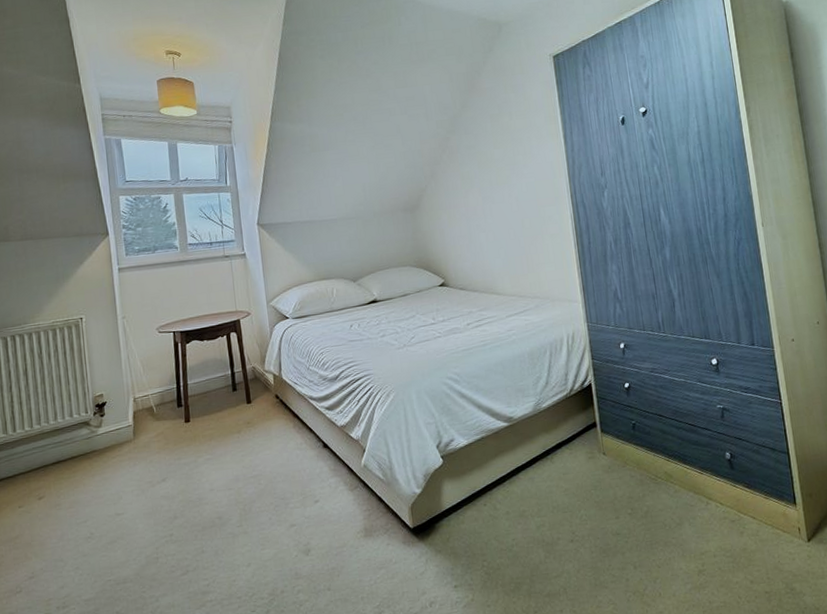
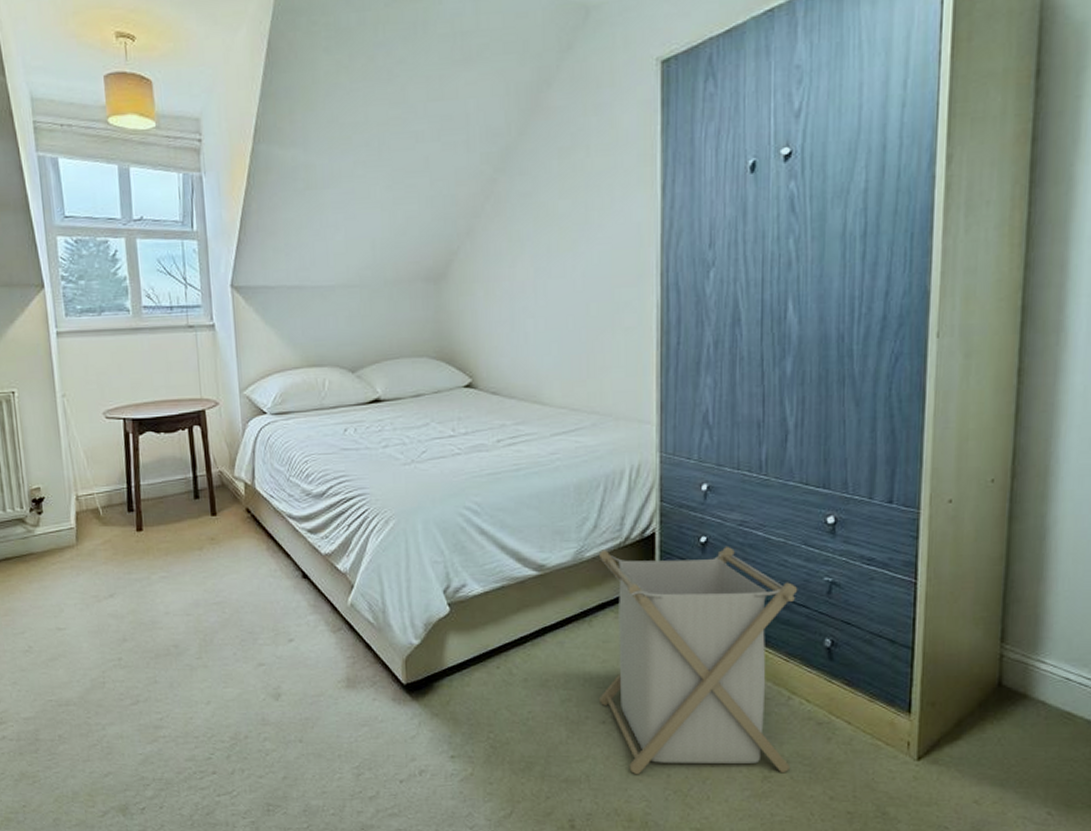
laundry basket: none [551,388,718,583] -> present [598,546,798,775]

